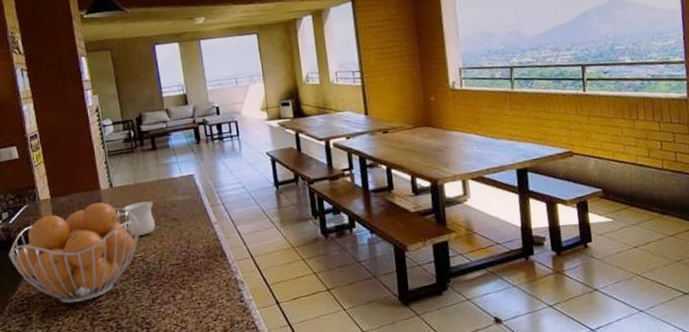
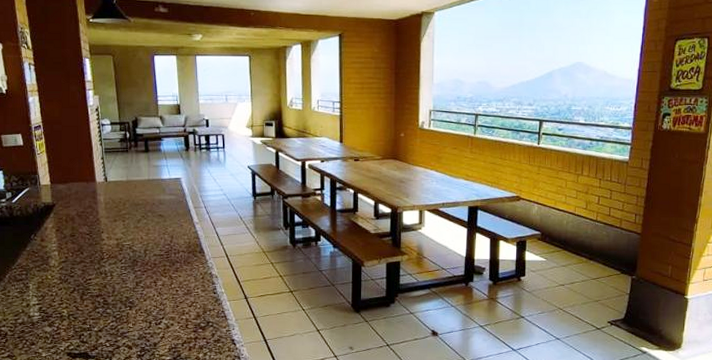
fruit basket: present [9,202,141,304] -> none [11,193,130,278]
mug: present [117,201,156,236] -> none [109,197,144,226]

